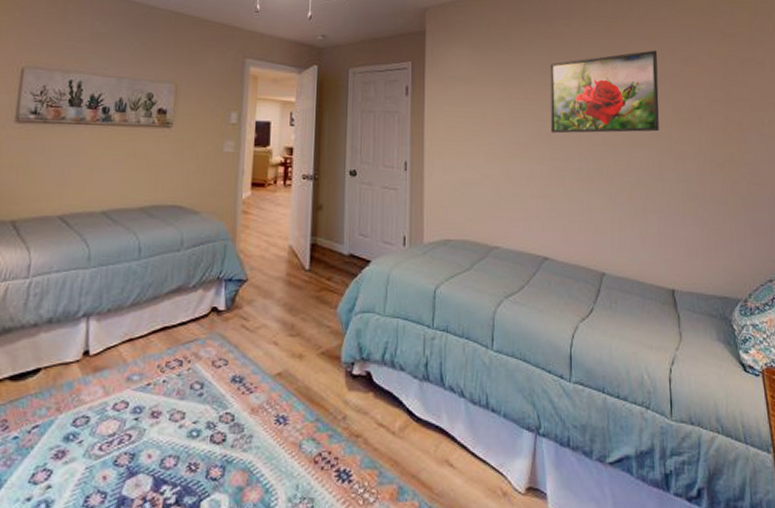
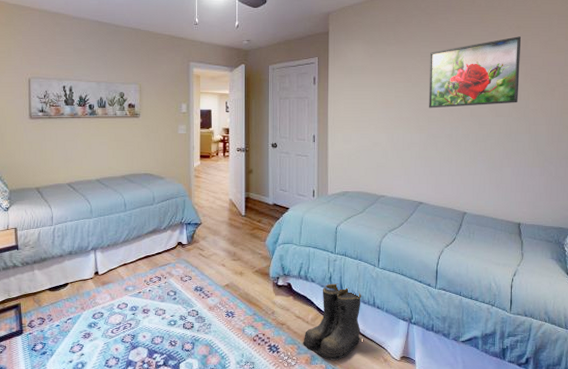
boots: none [386,373,471,497] -> present [303,283,362,362]

